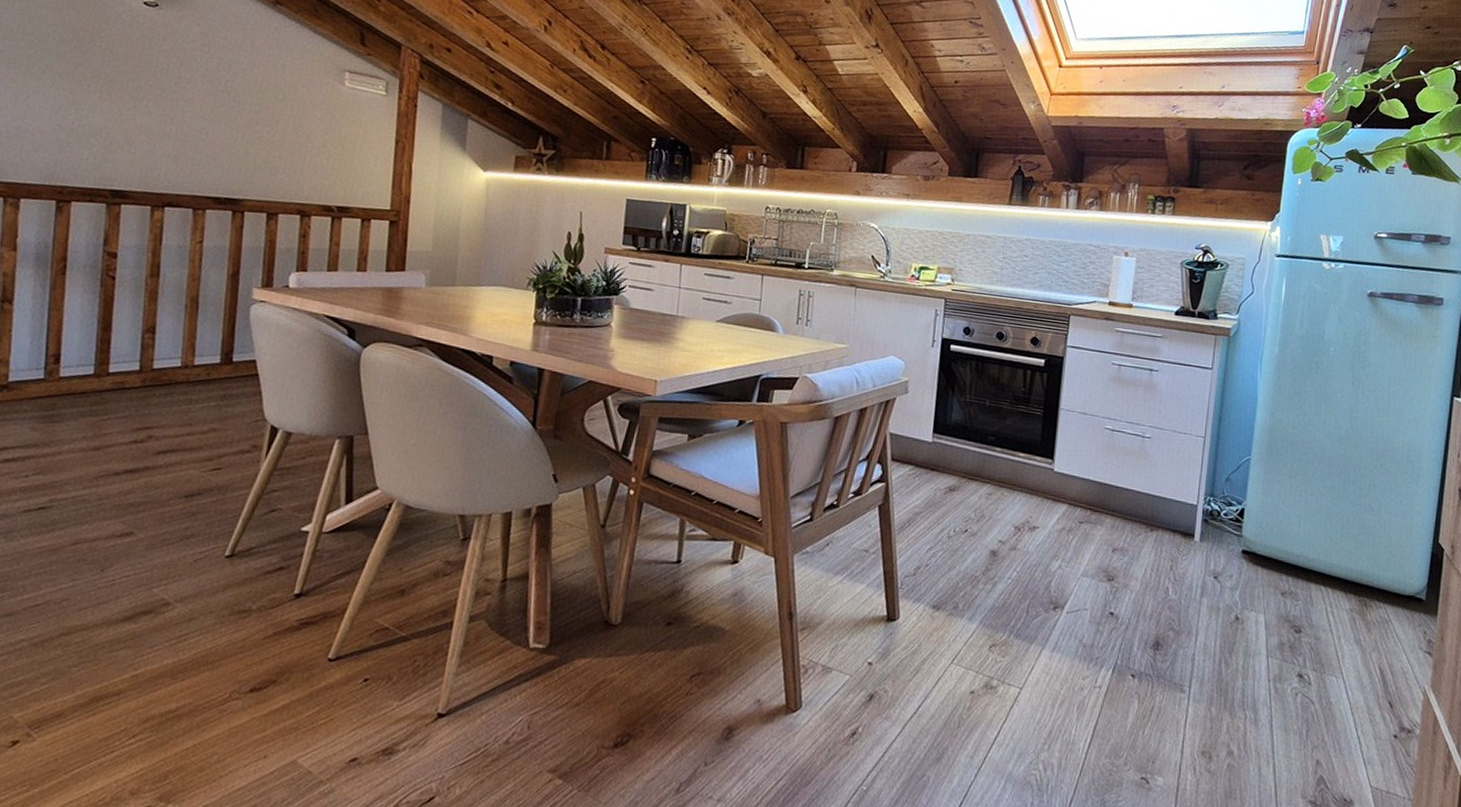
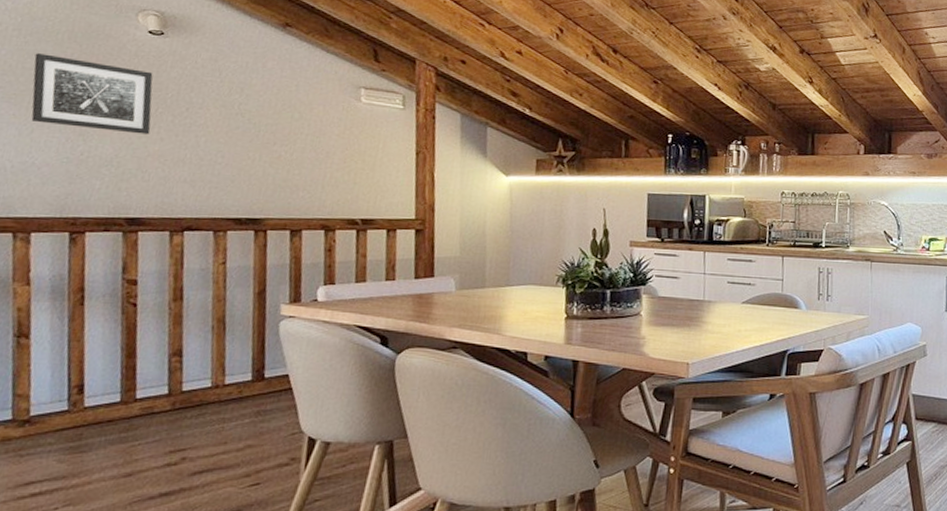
wall art: none [28,19,146,107] -> present [31,53,153,135]

